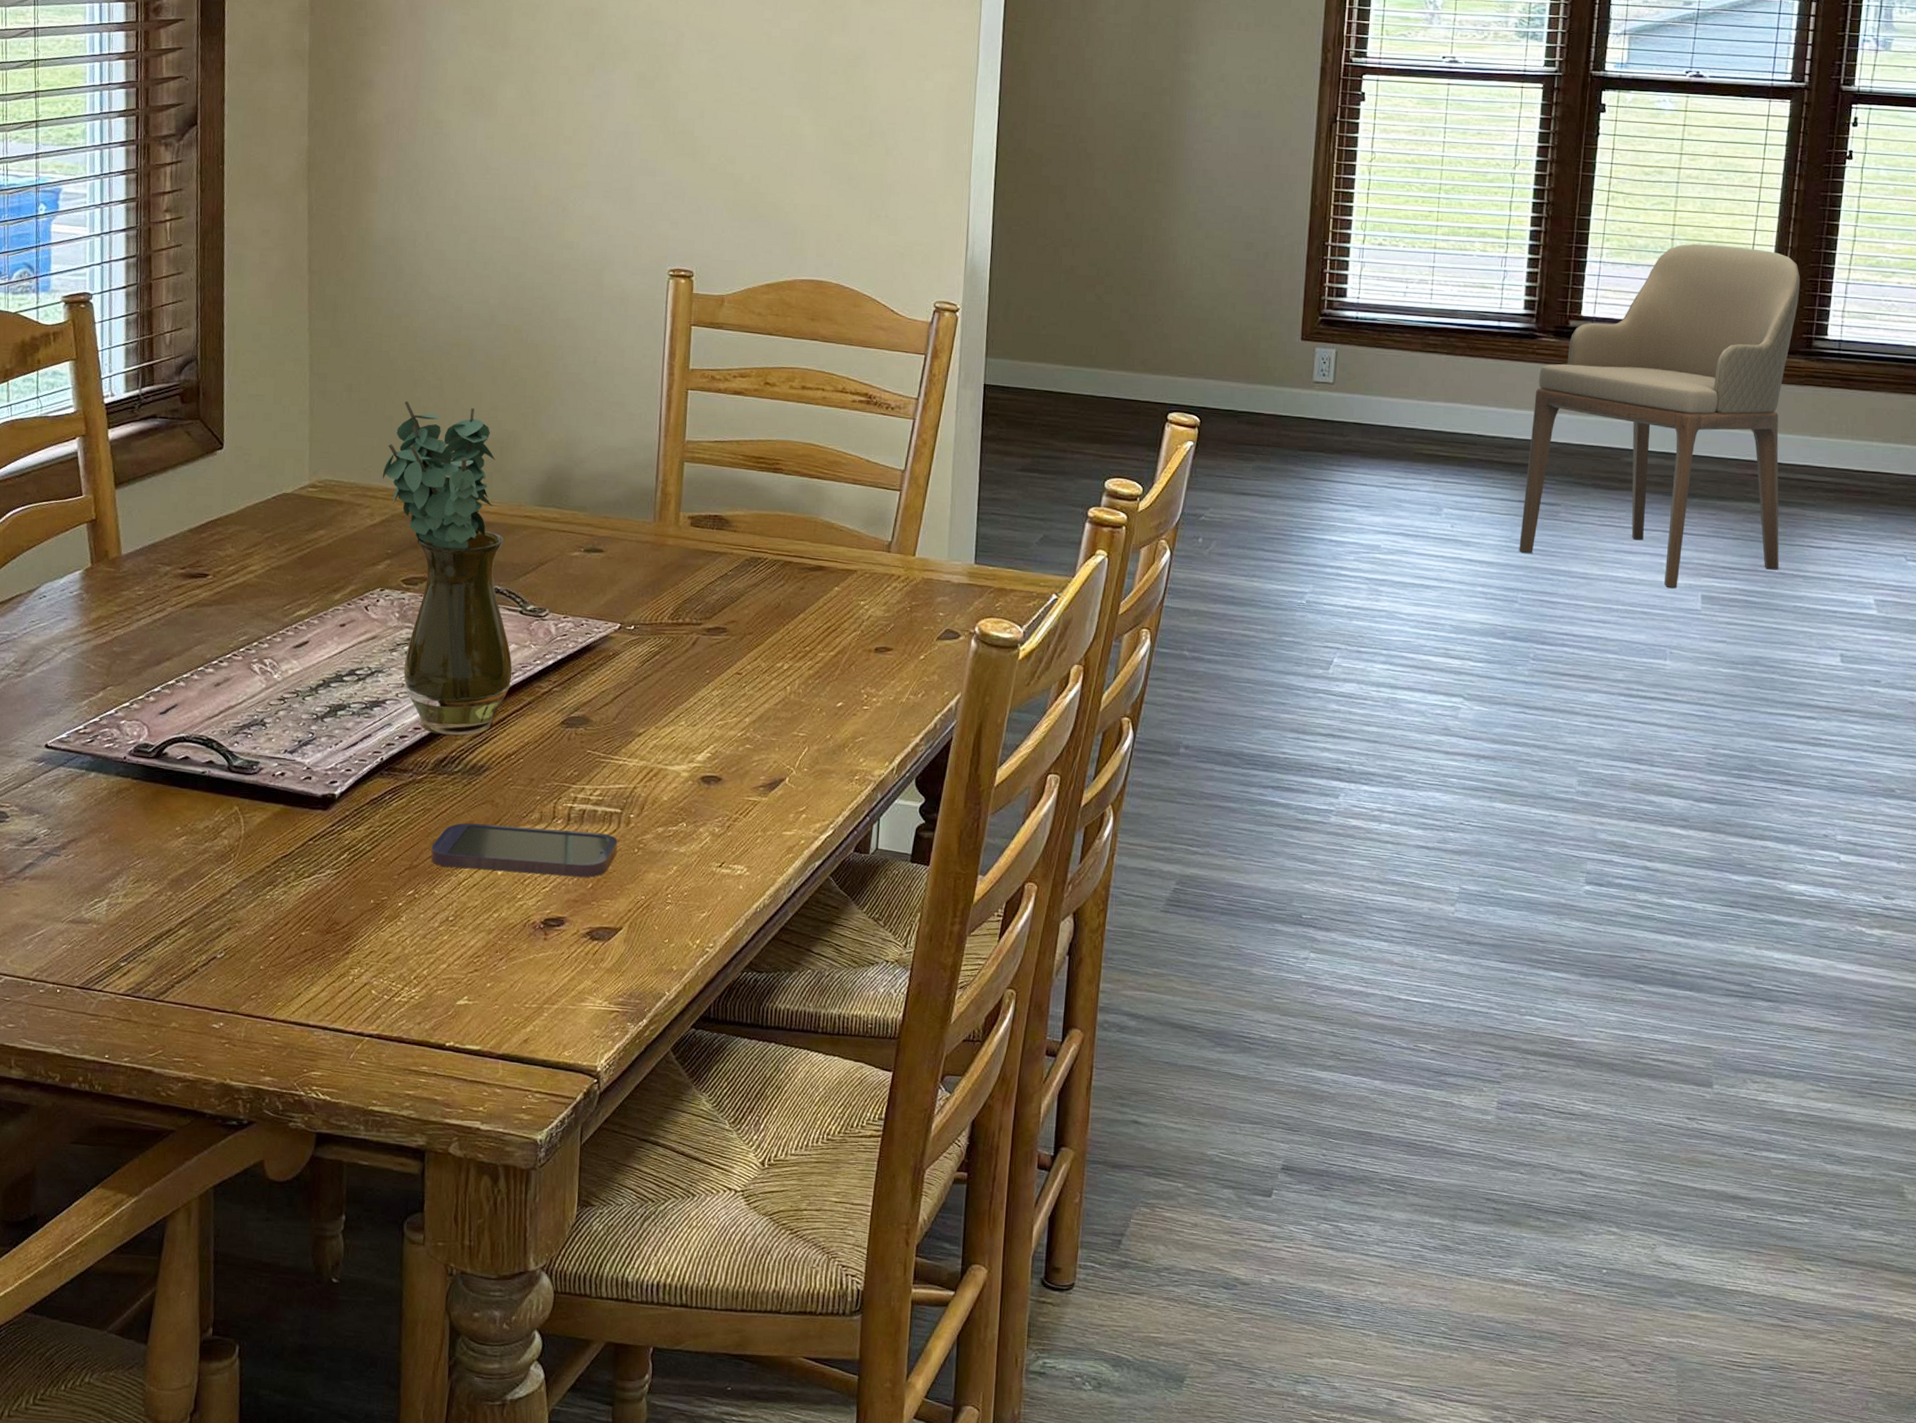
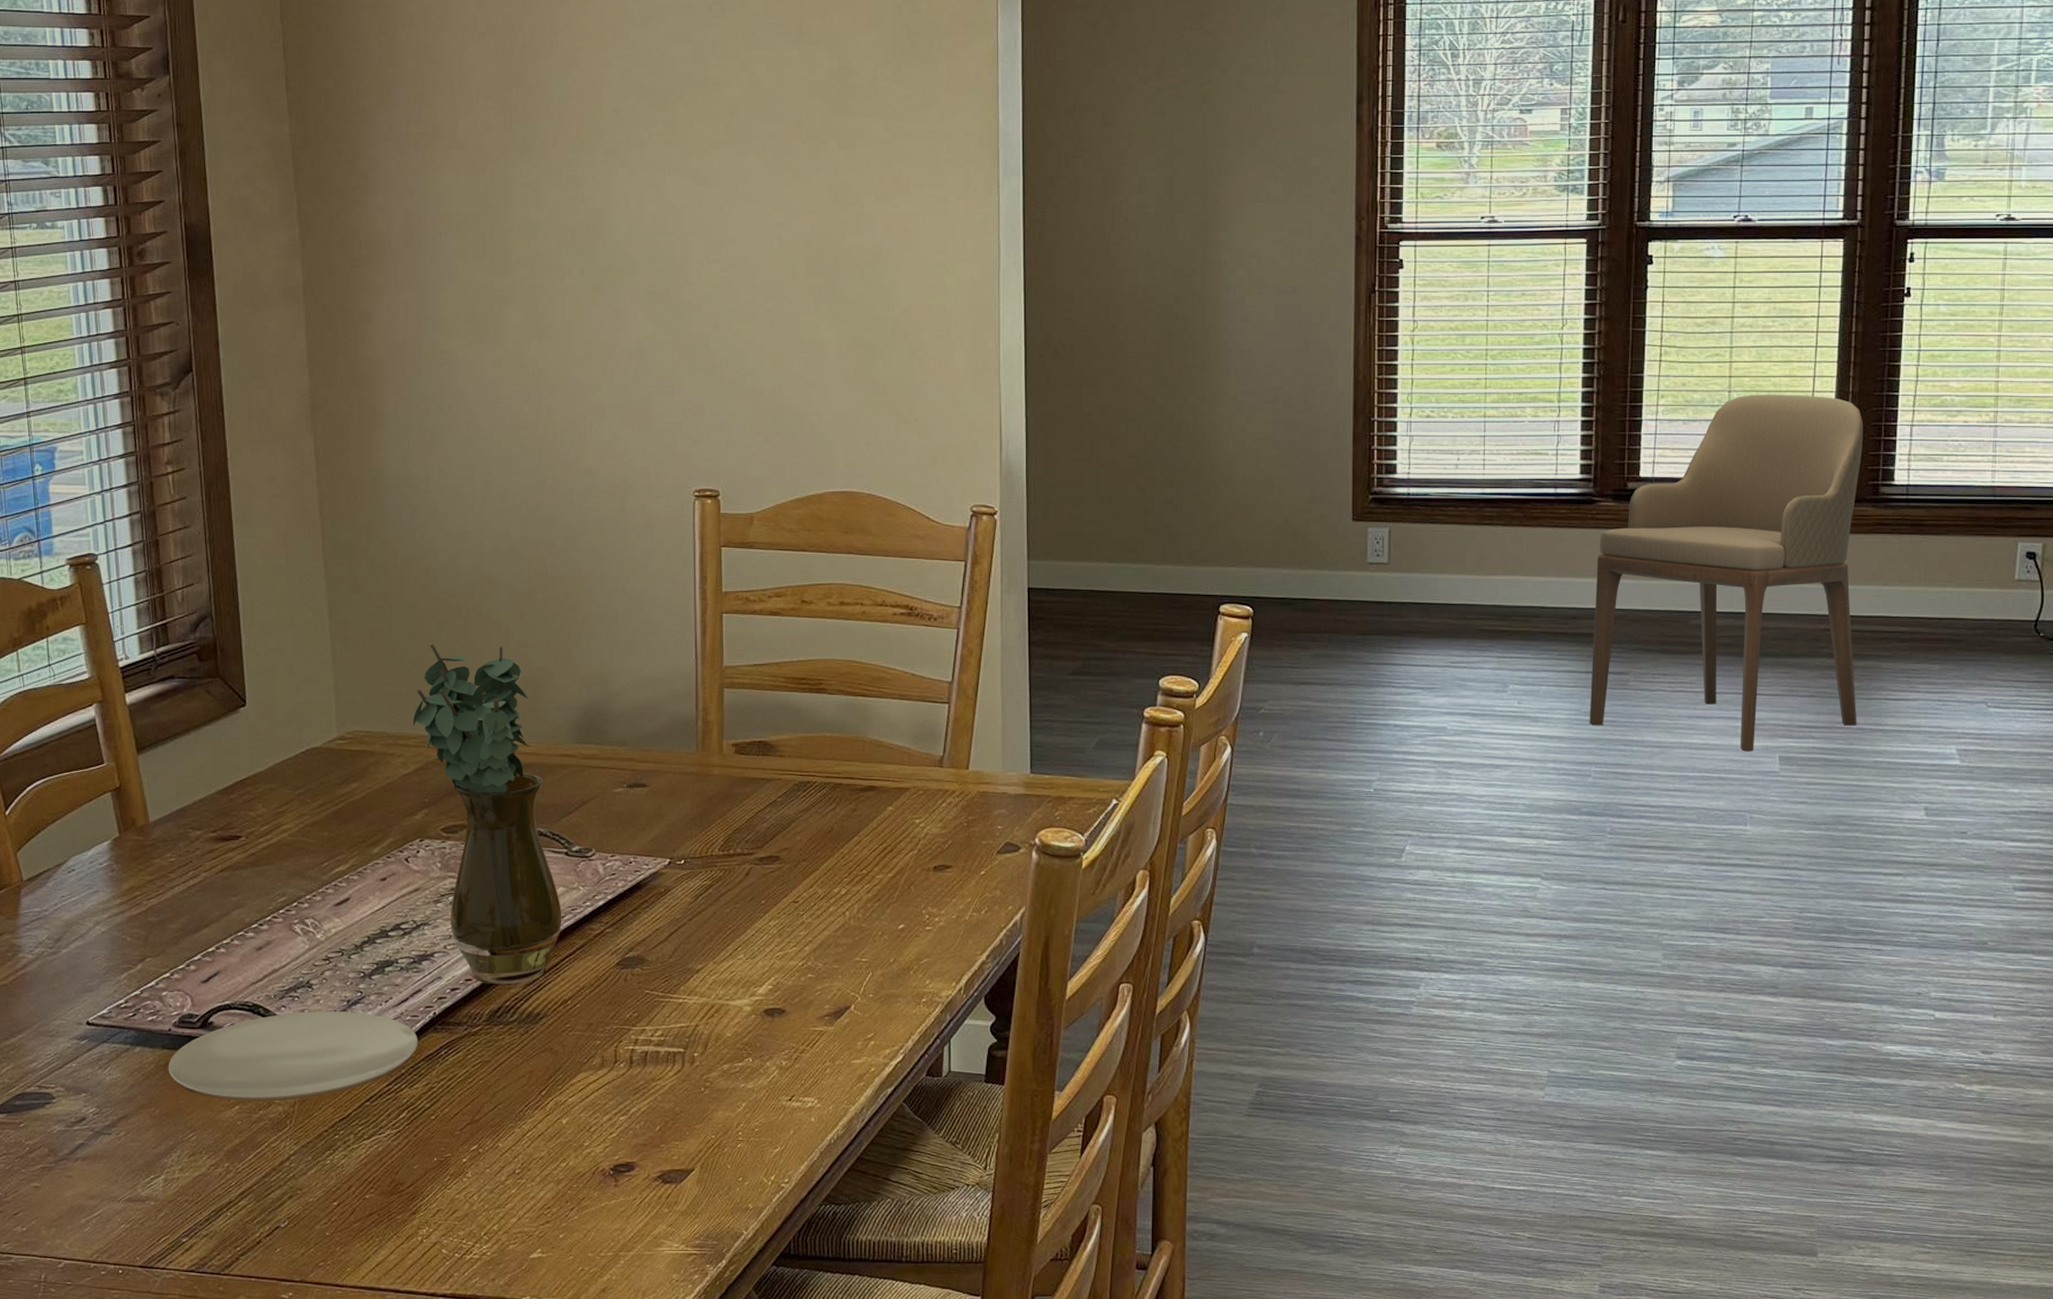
plate: none [120,749,365,835] -> present [168,1011,418,1102]
mobile phone: present [431,823,618,878] -> none [492,1073,683,1121]

